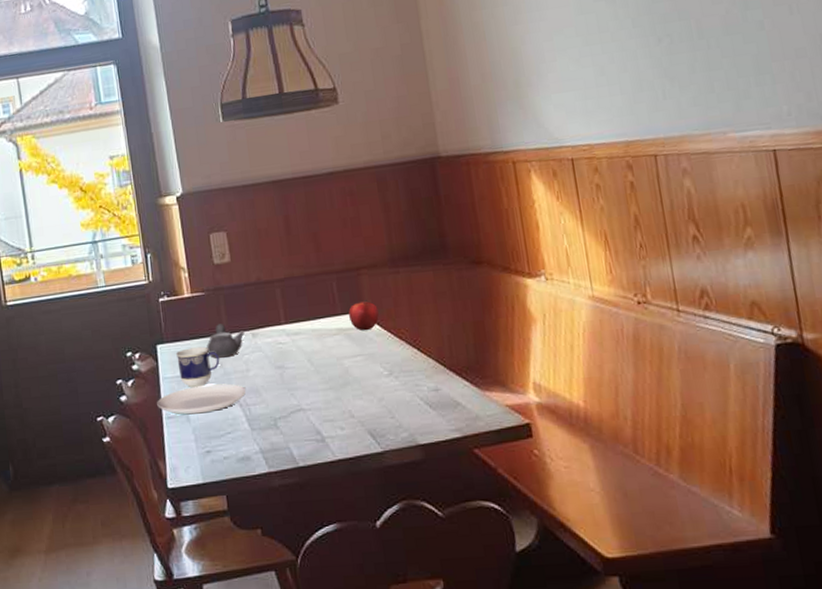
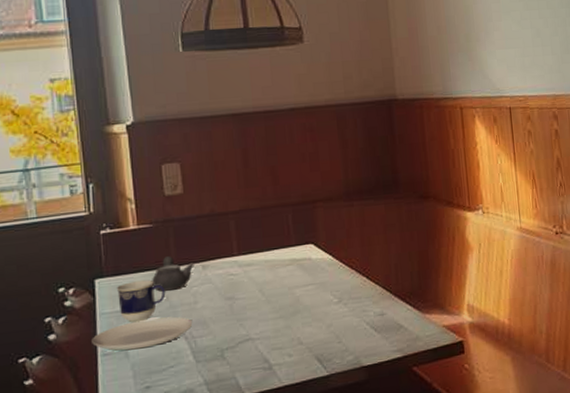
fruit: present [349,299,379,331] -> none [303,230,332,261]

